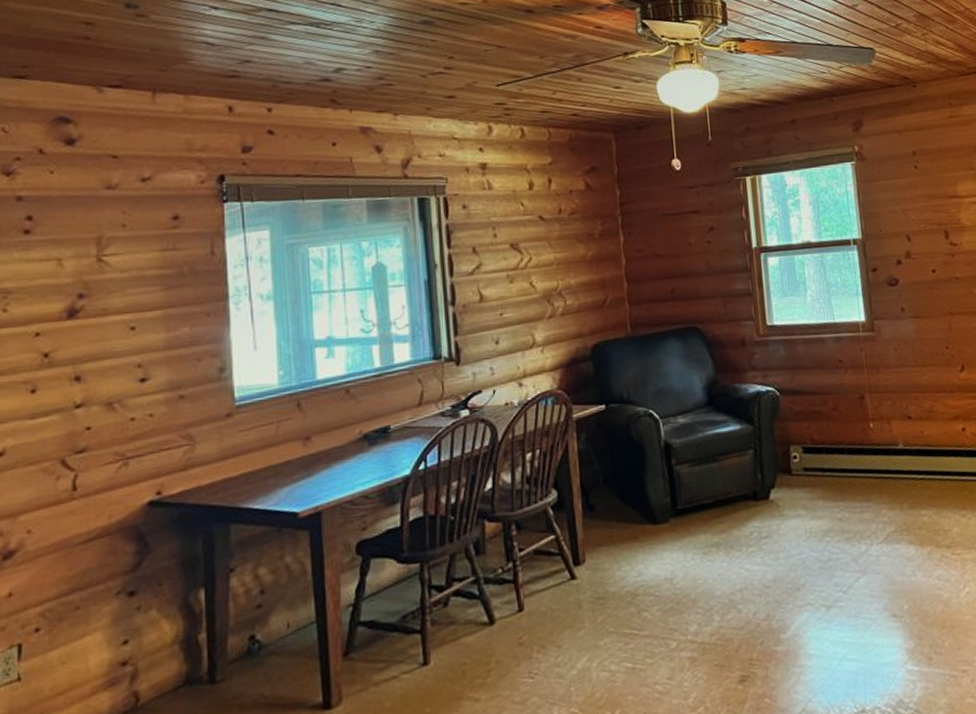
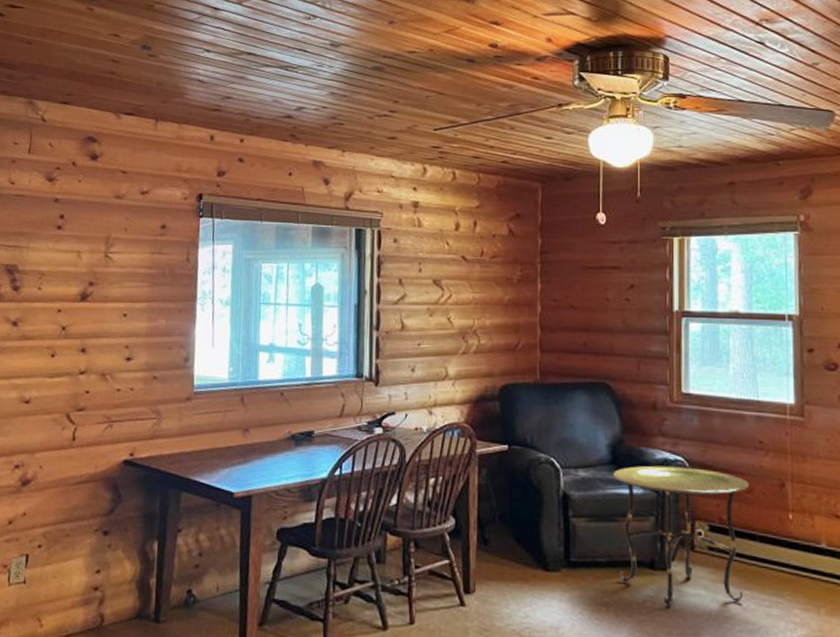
side table: none [710,395,839,535] -> present [612,465,749,609]

